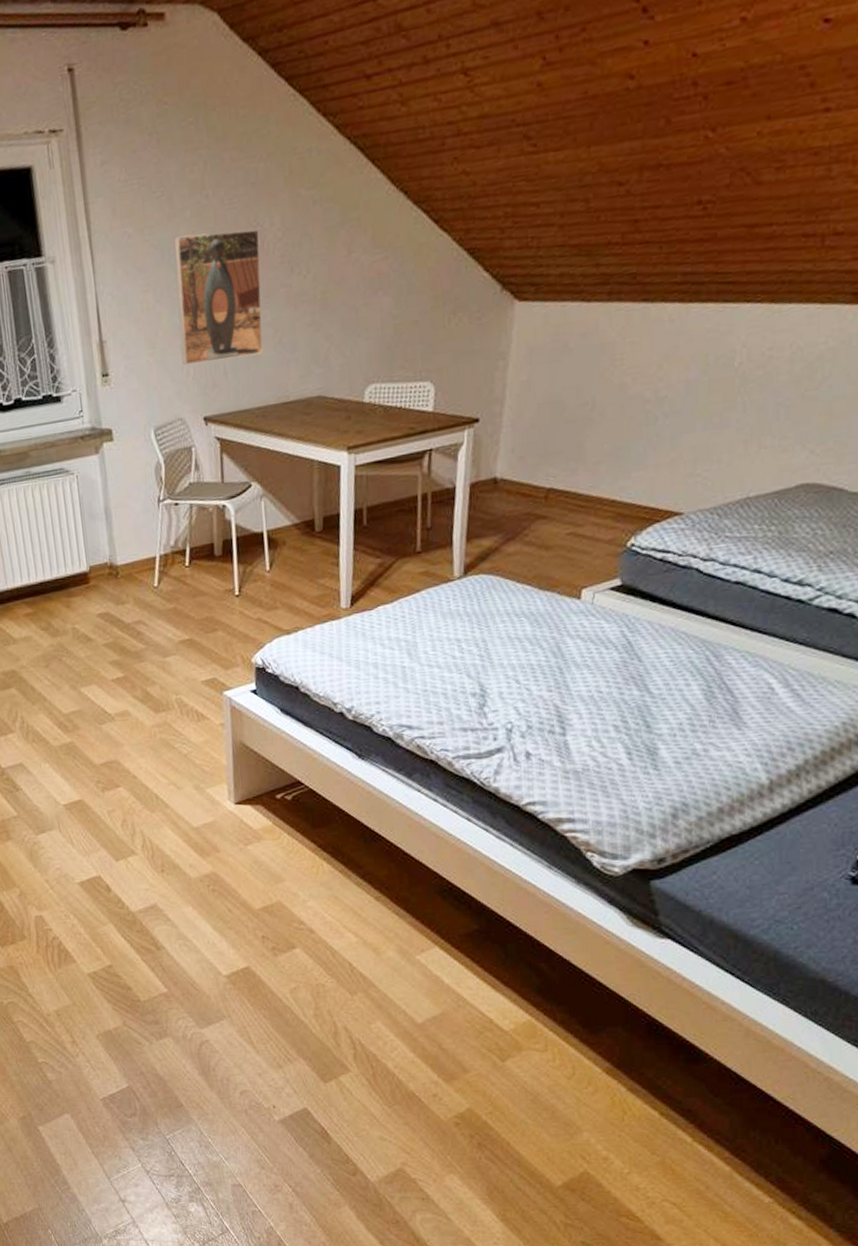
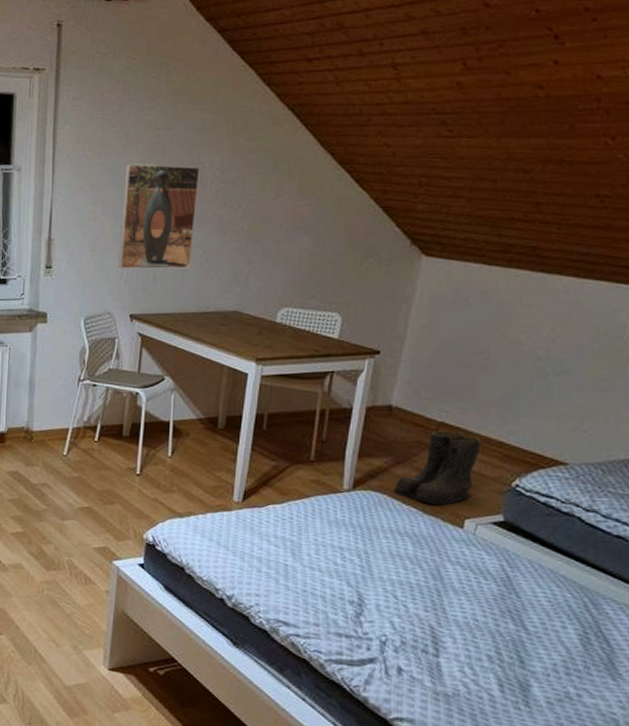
boots: none [505,495,594,580] -> present [393,430,482,505]

